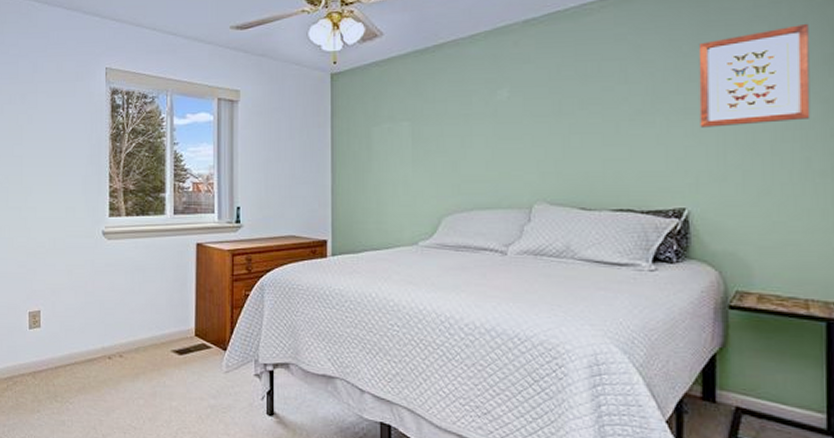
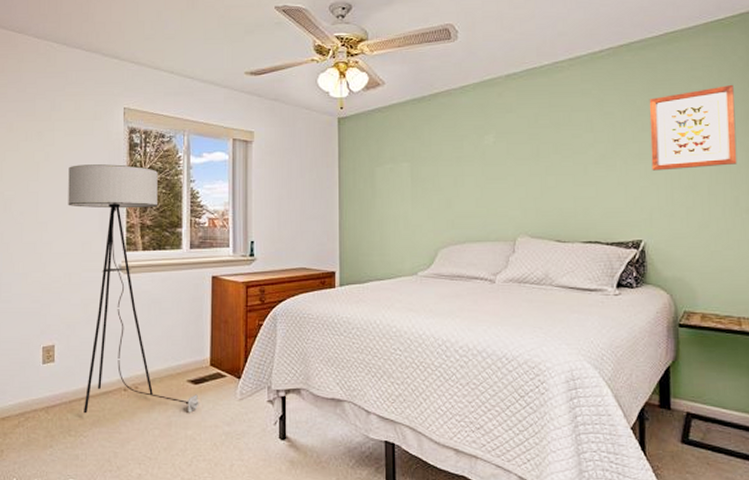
floor lamp: none [51,127,187,384] -> present [68,164,202,414]

